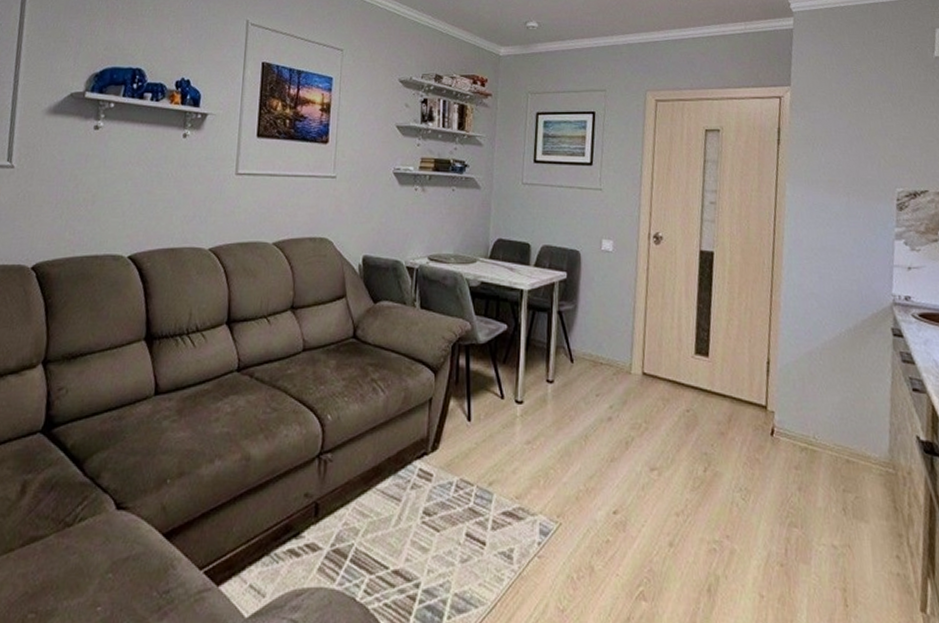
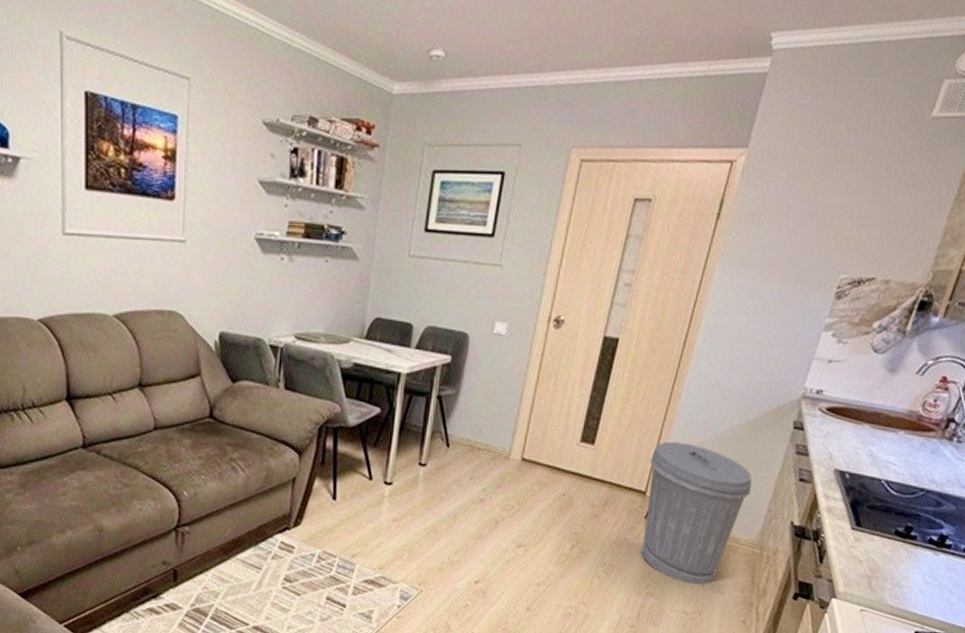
trash can: none [763,352,870,513] -> present [641,442,752,585]

